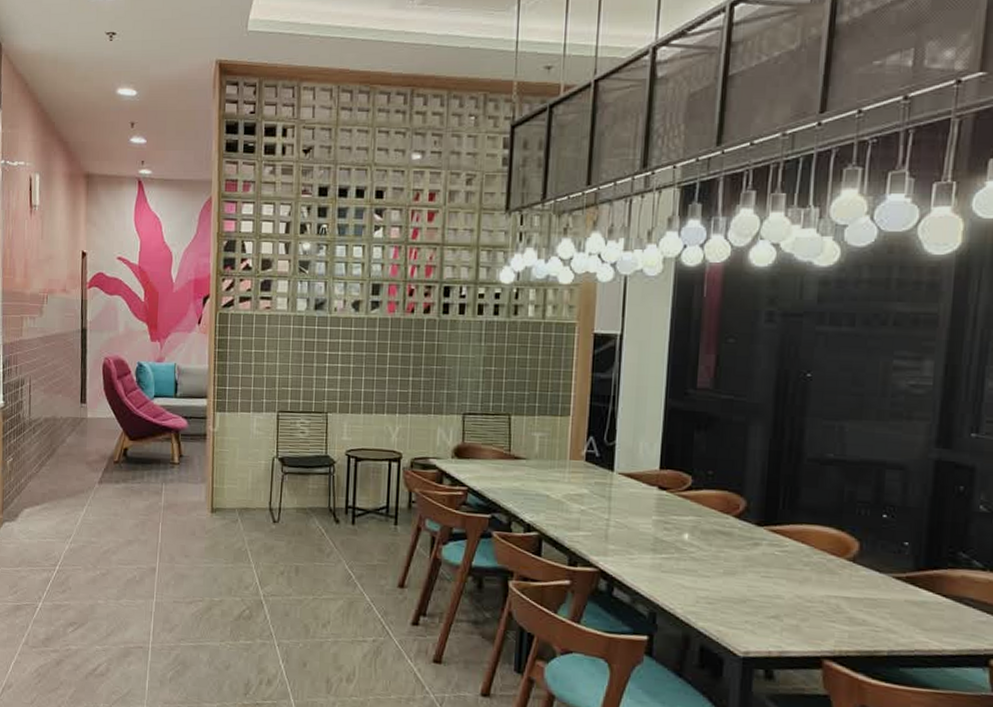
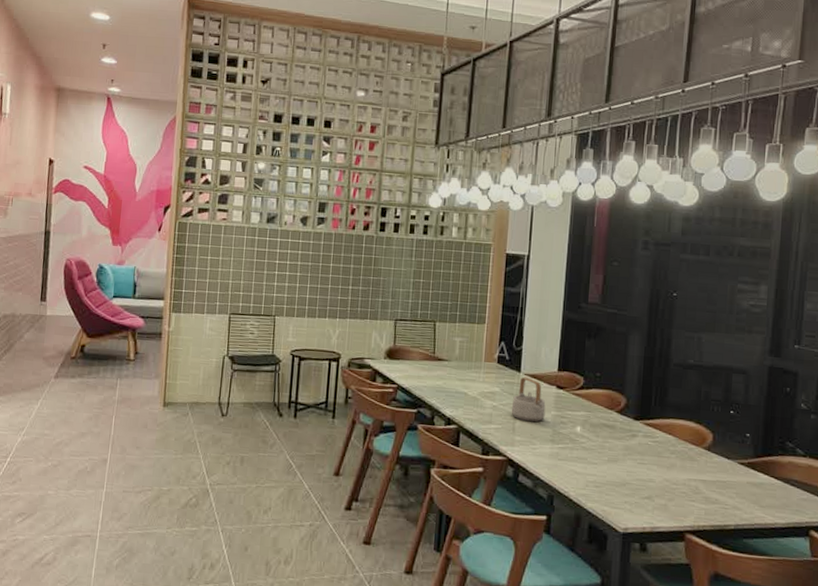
teapot: none [603,477,645,529] -> present [511,377,546,422]

